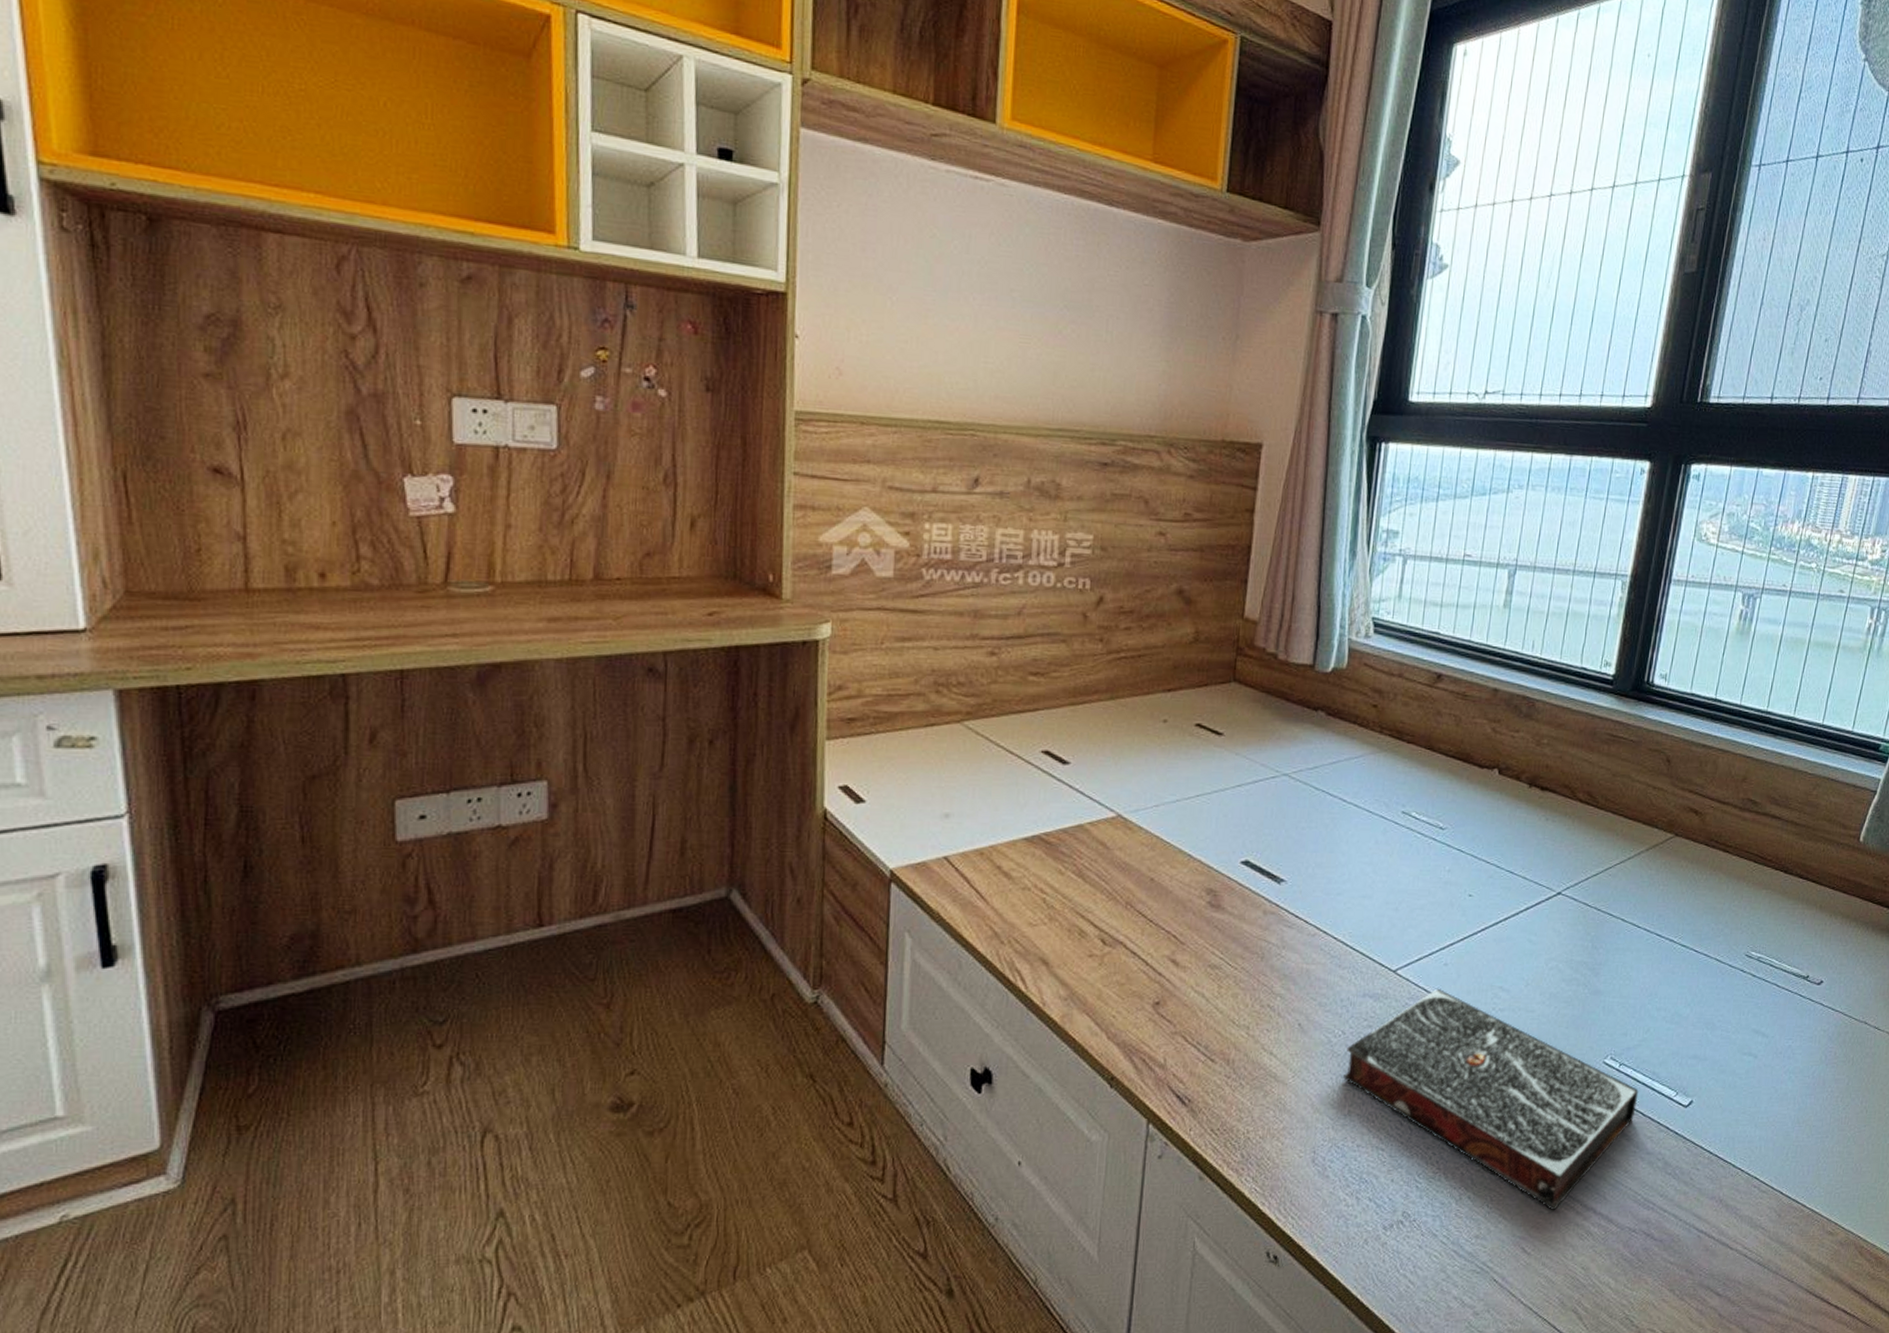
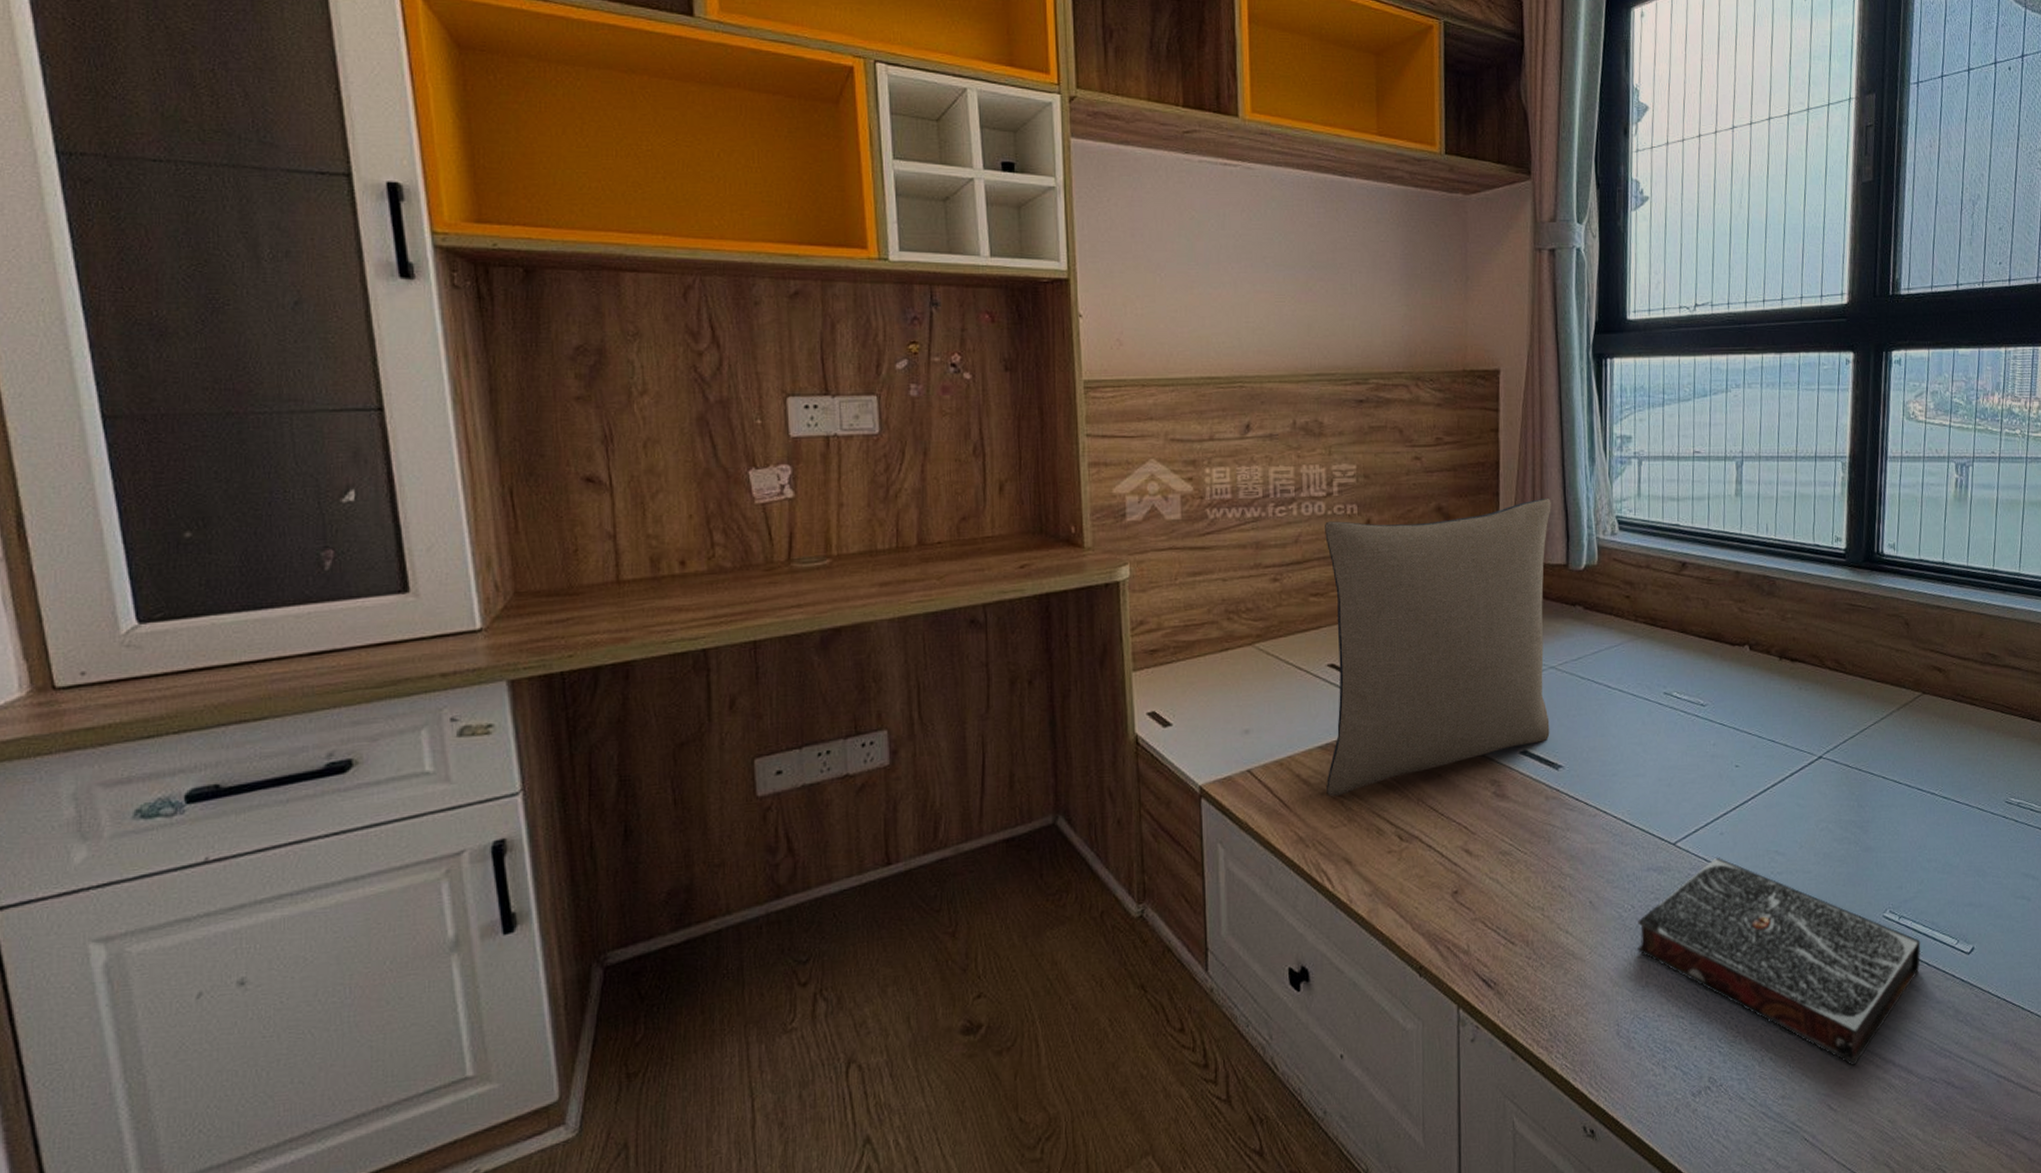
pillow: none [1028,591,1304,892] -> present [1325,499,1551,796]

